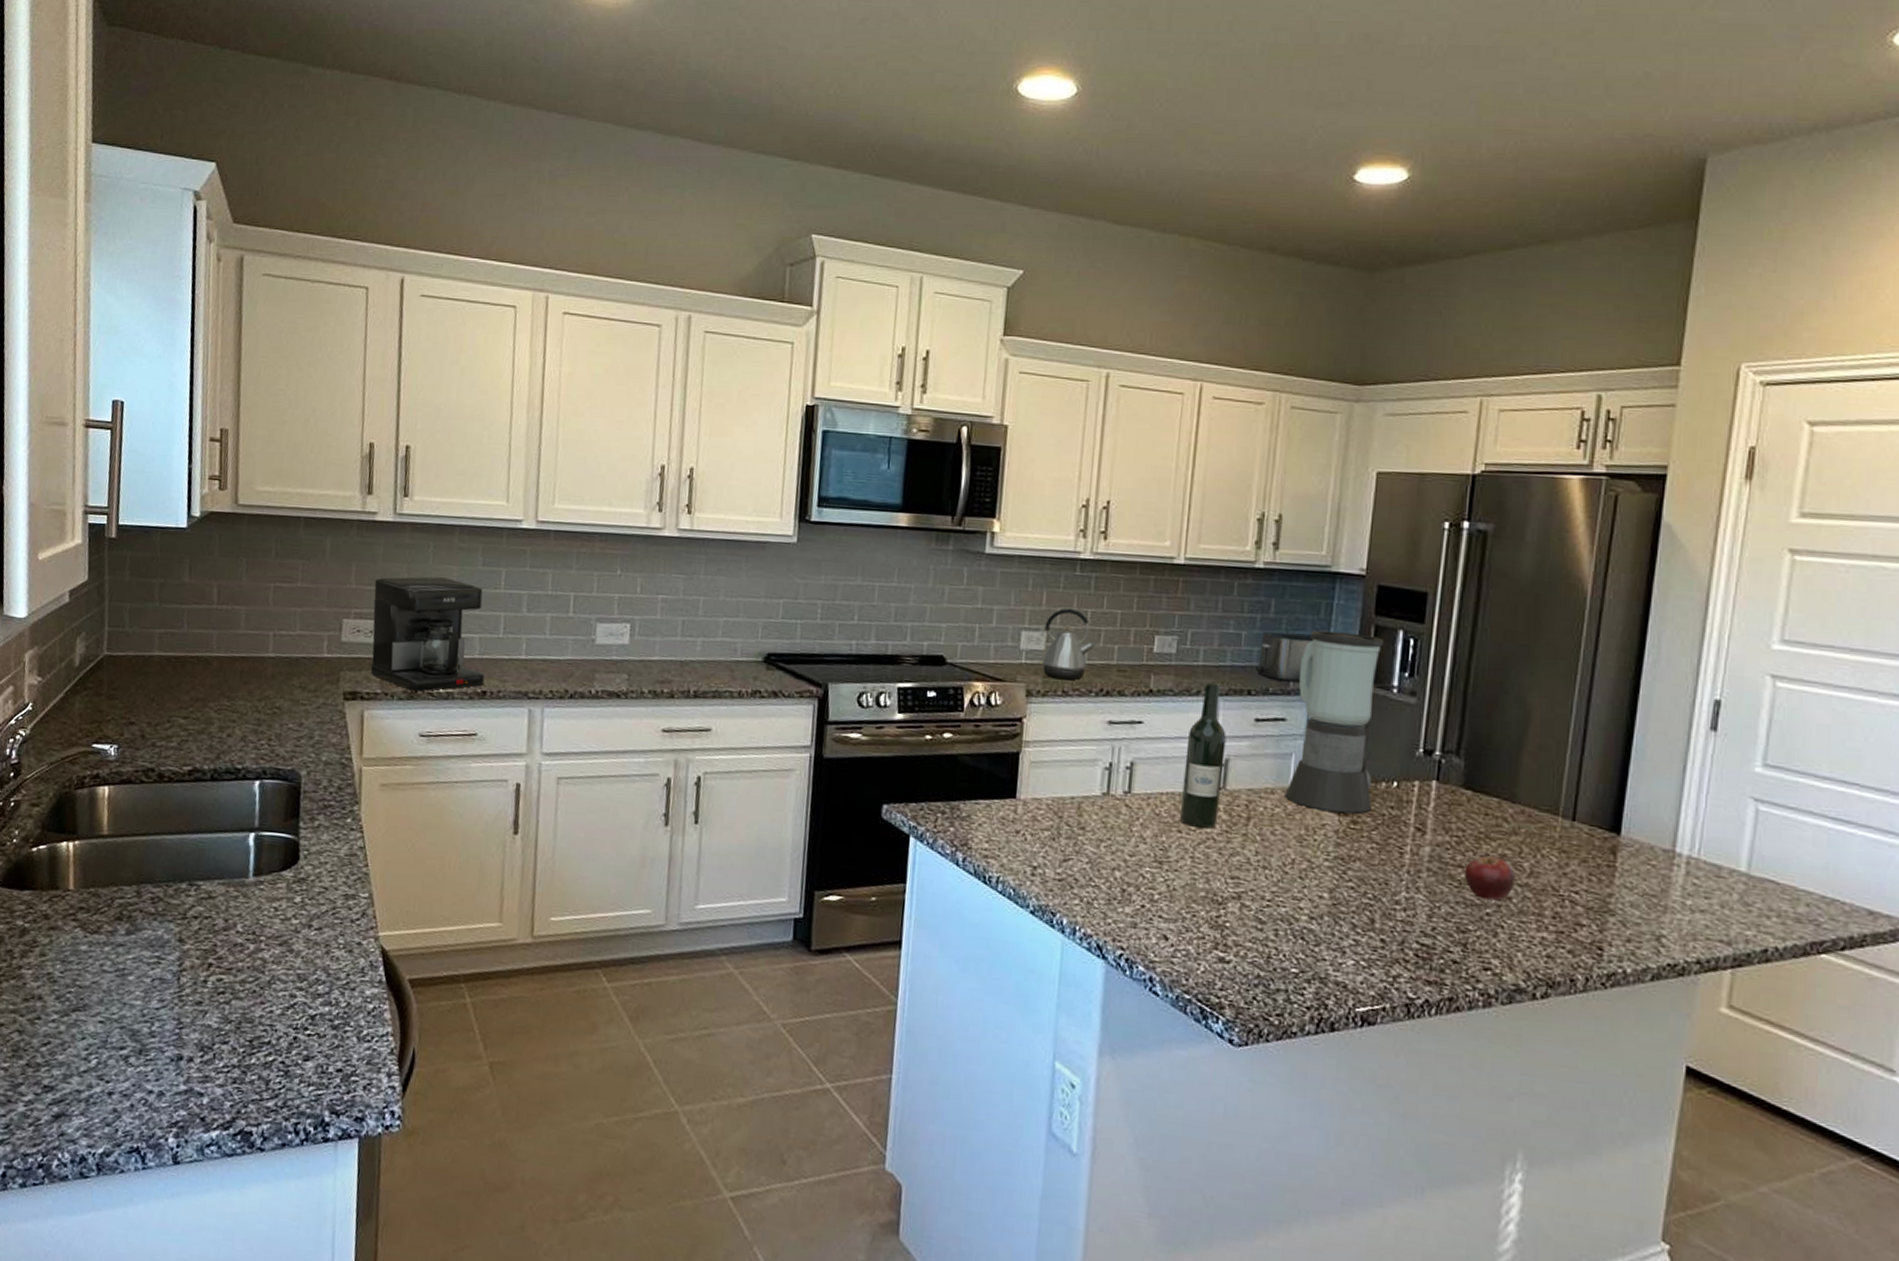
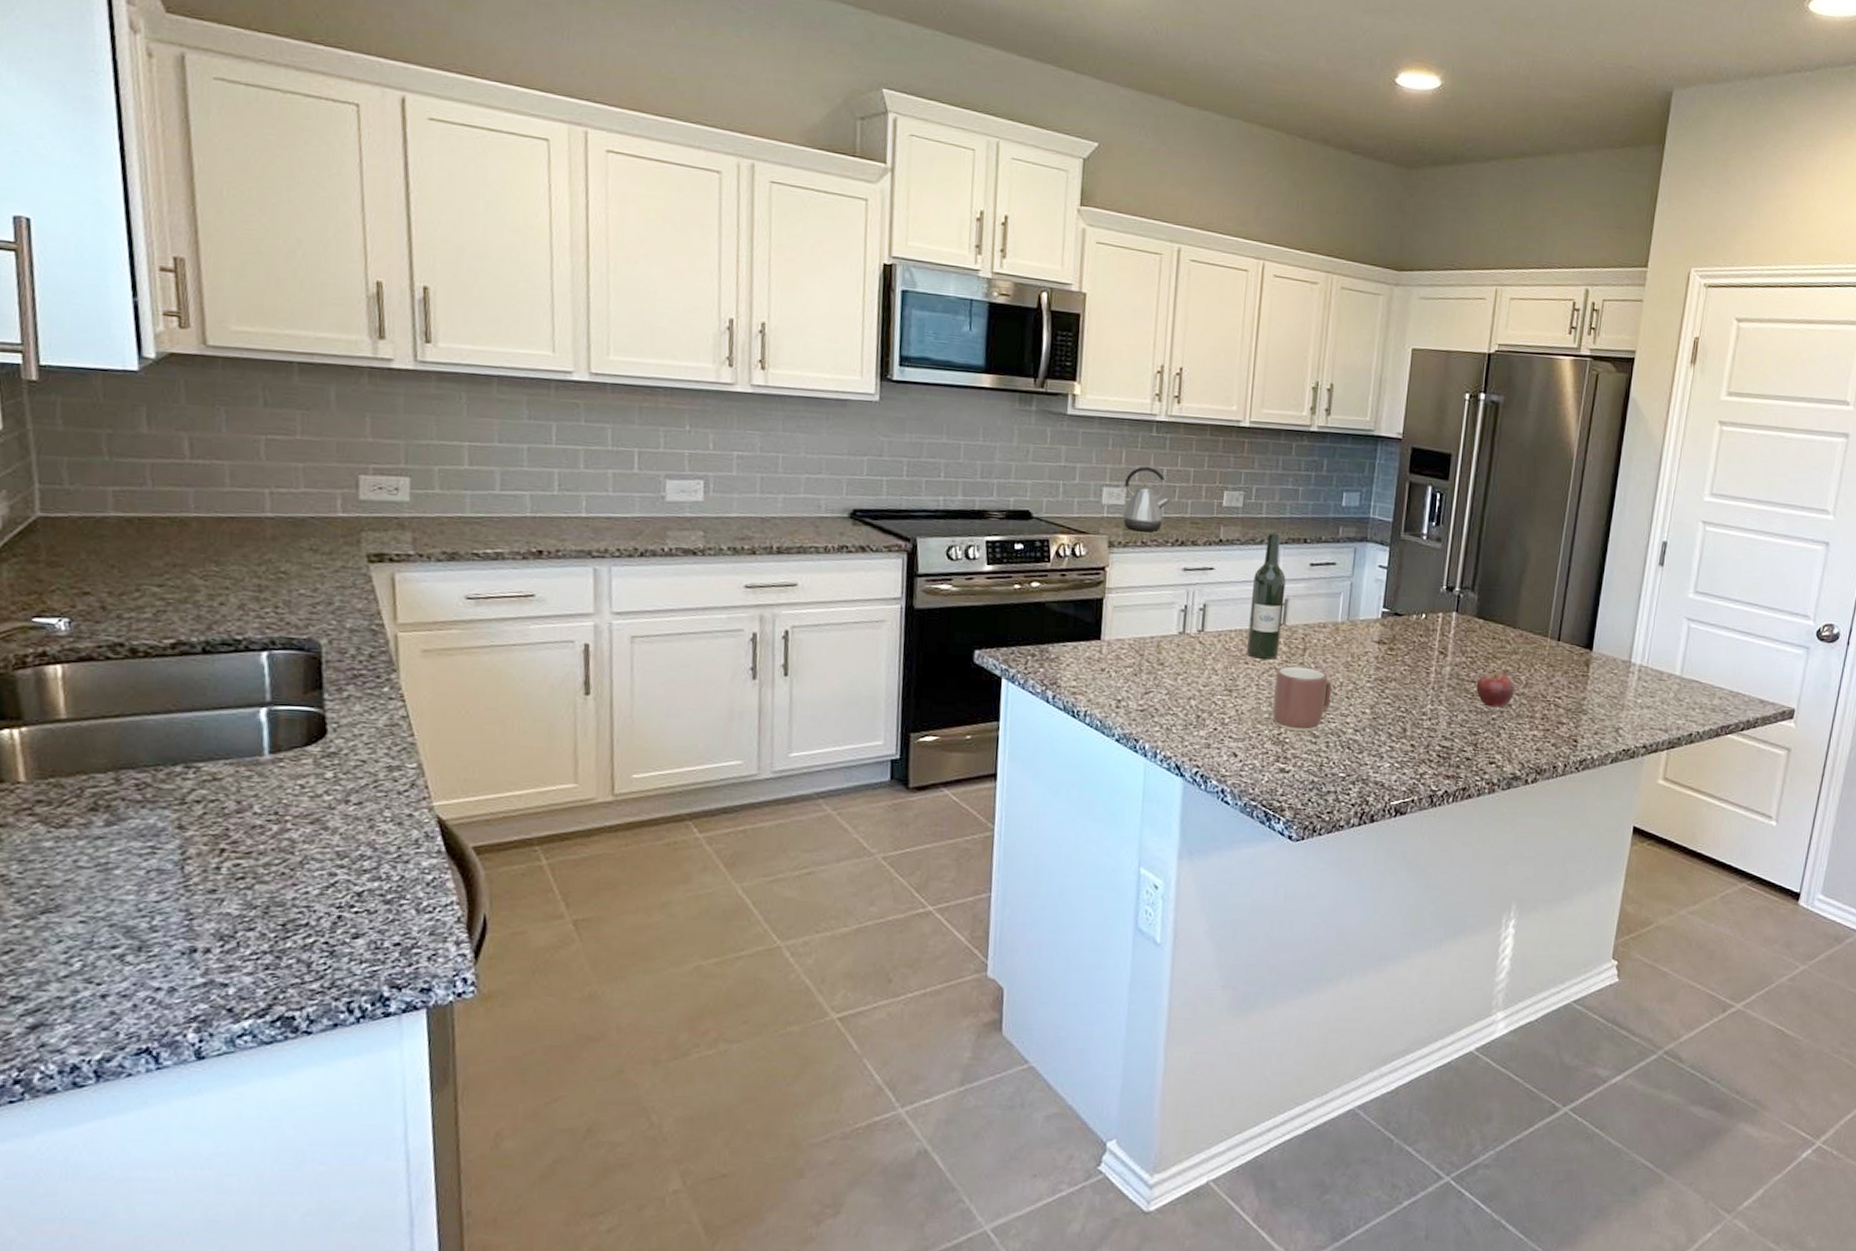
coffee maker: present [370,576,485,692] -> none [396,430,540,552]
mug: none [1210,837,1281,916] -> present [1273,666,1332,732]
toaster: present [1256,631,1315,683] -> none [1311,487,1360,532]
blender: present [1284,630,1385,814] -> none [1334,486,1417,642]

